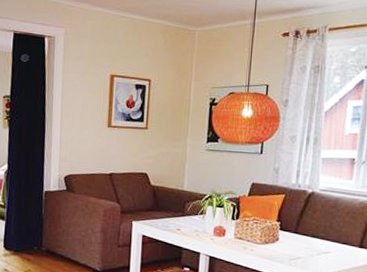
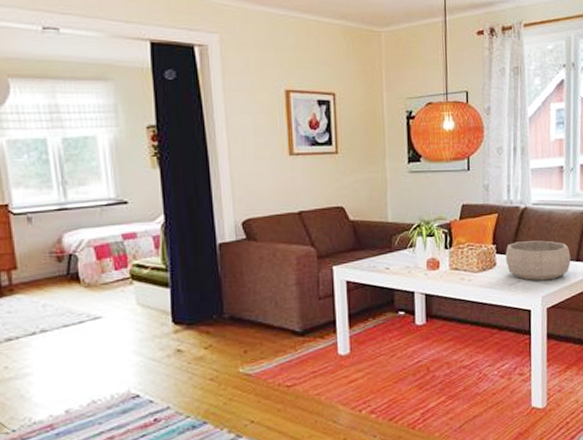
decorative bowl: none [288,222,354,262] -> present [505,240,571,281]

